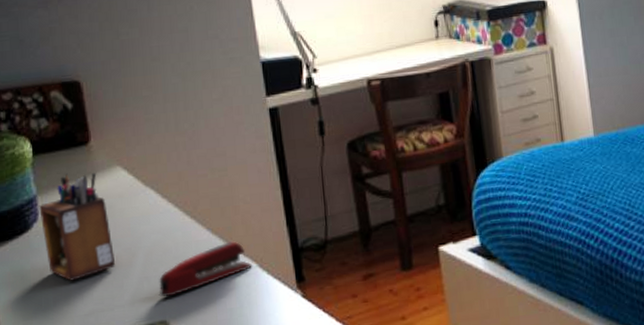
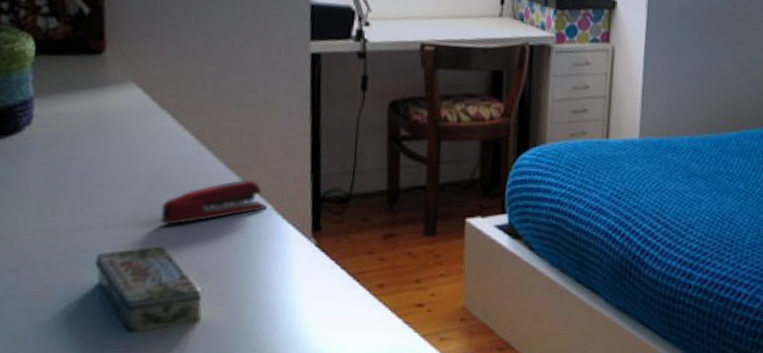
desk organizer: present [39,172,116,281] -> none [34,80,115,193]

